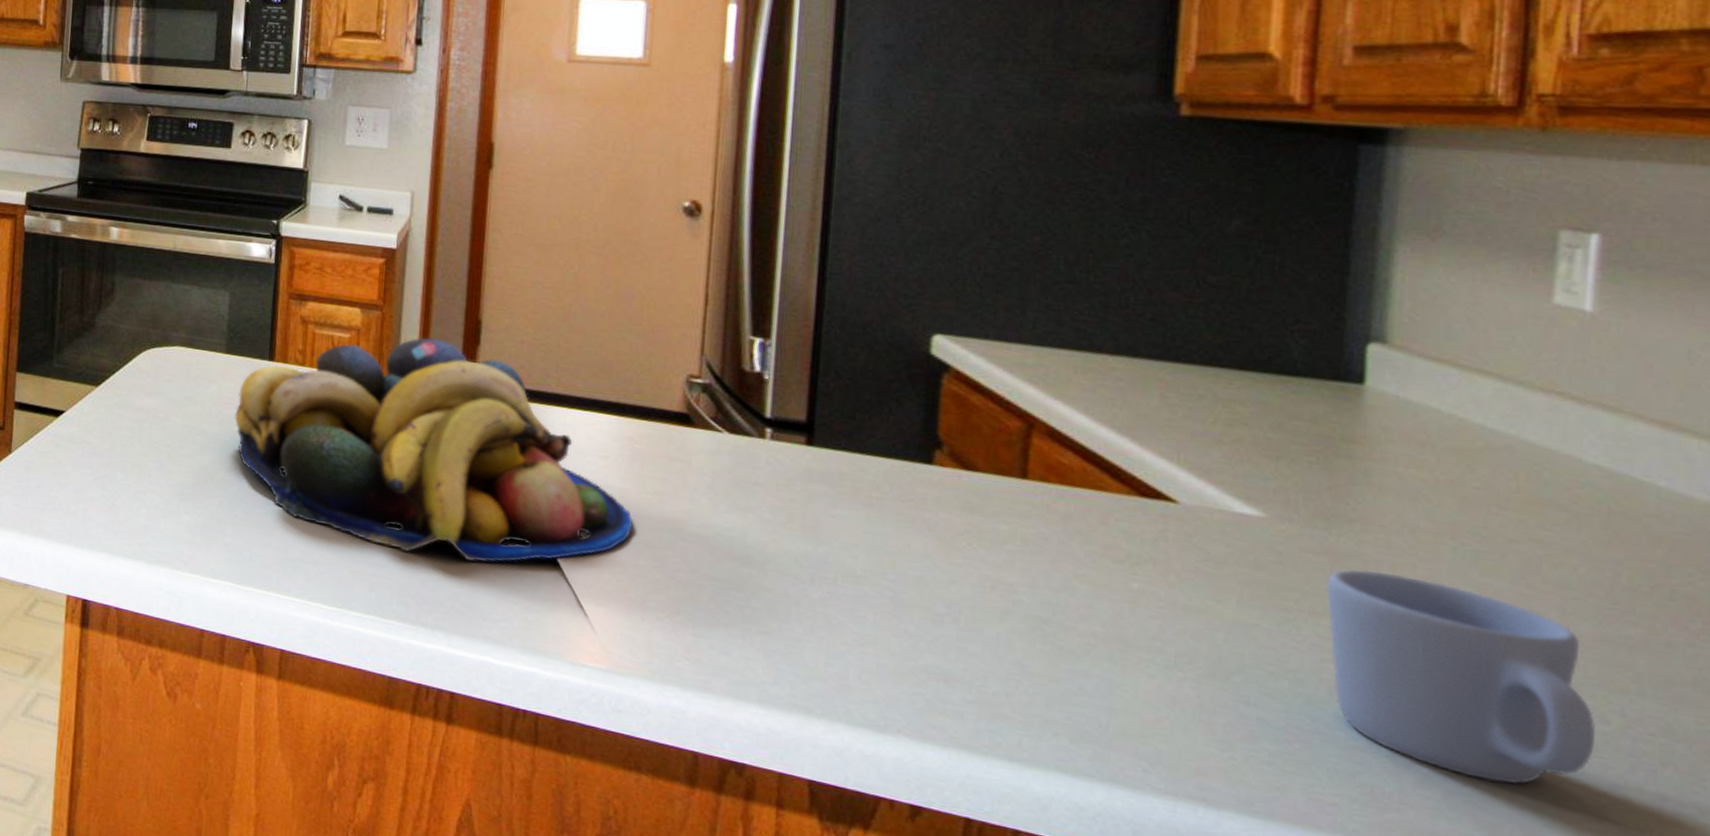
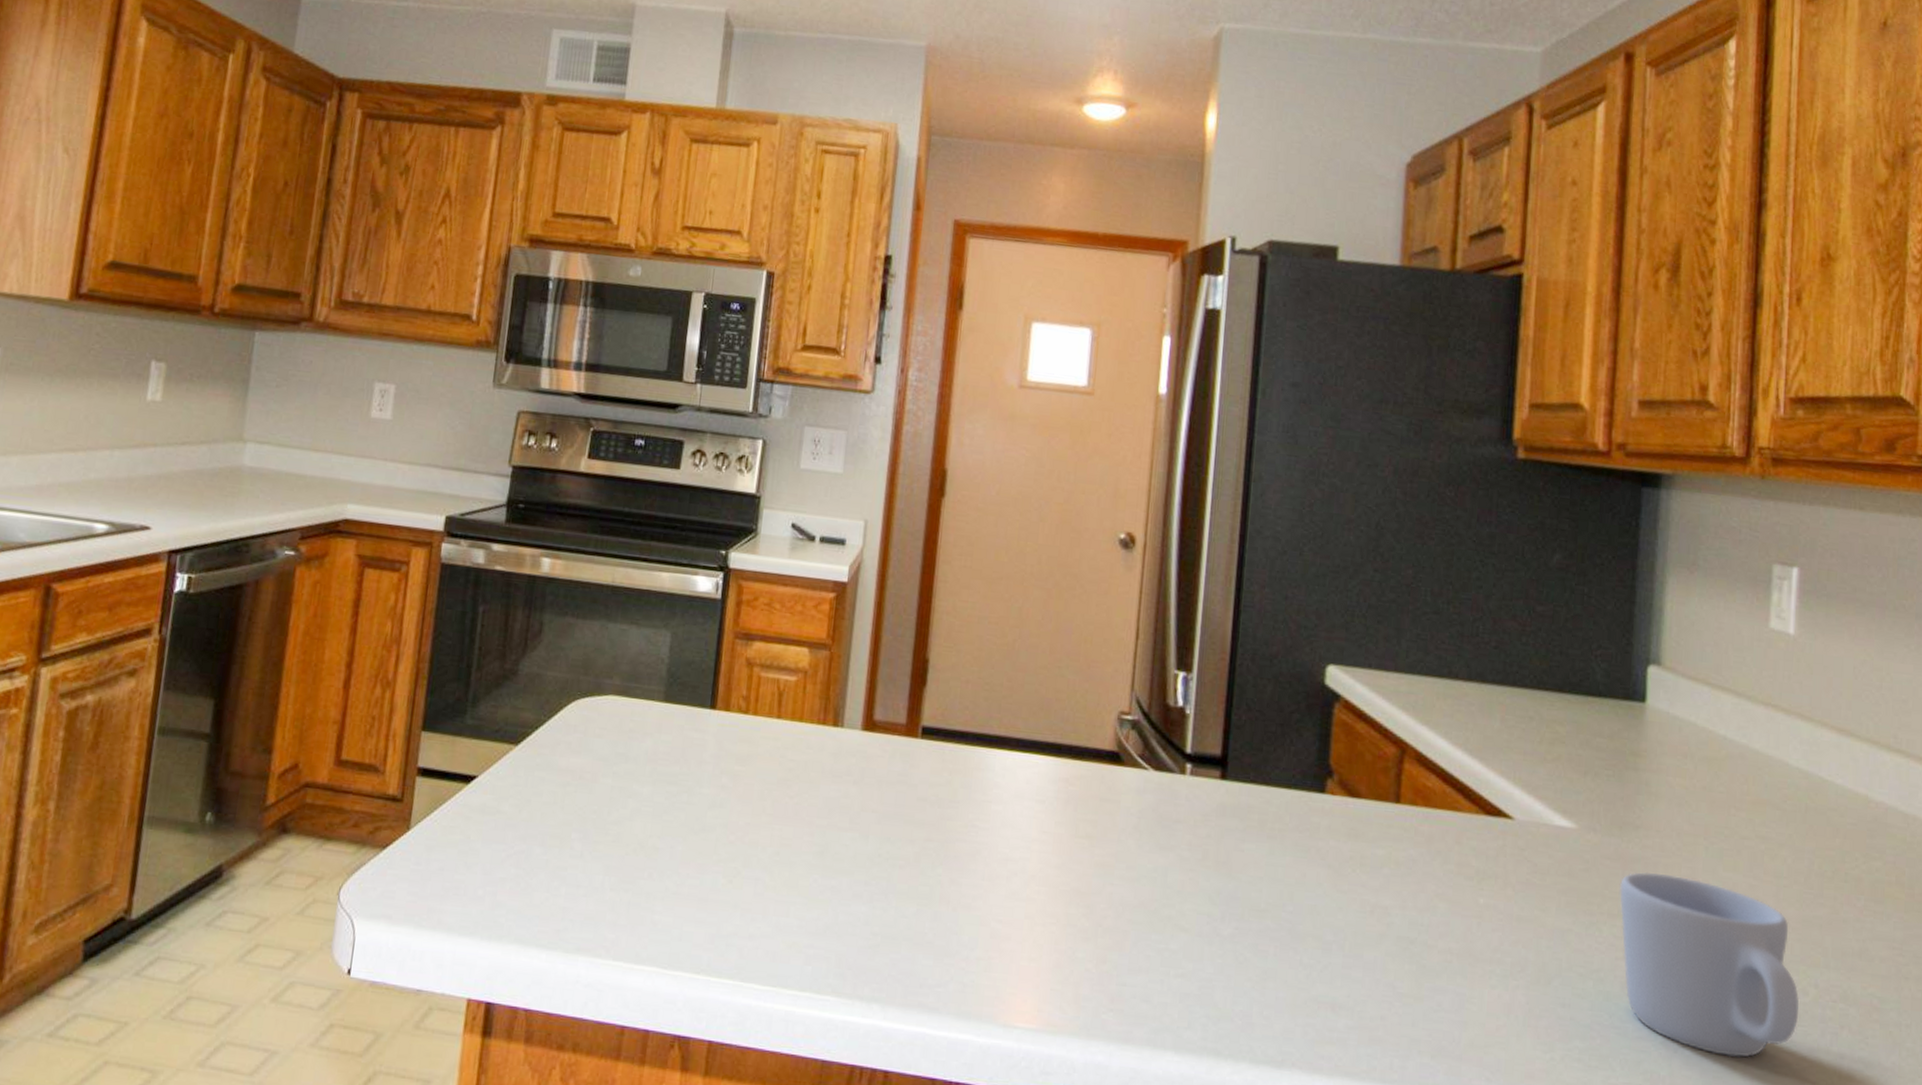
fruit bowl: present [235,337,633,563] -> none [670,678,1065,923]

